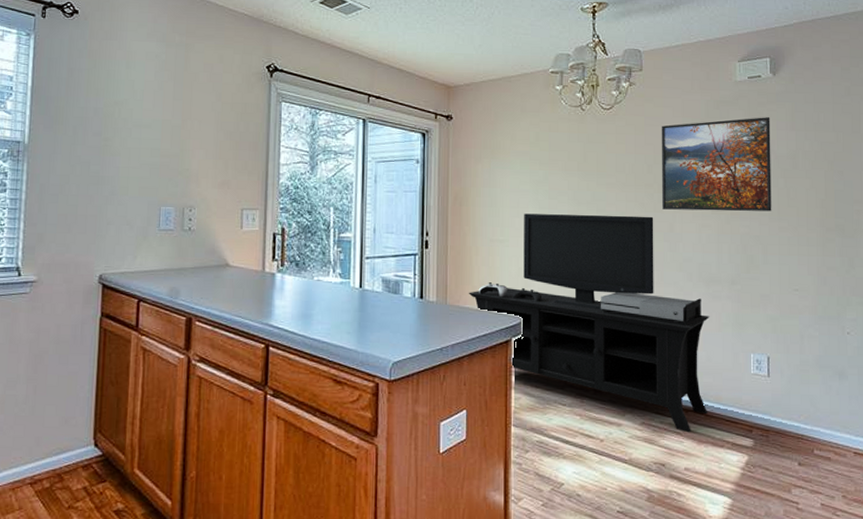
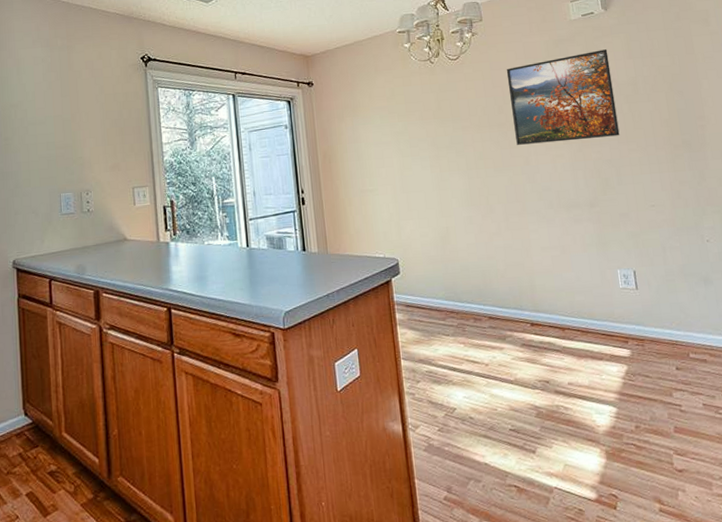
media console: present [468,213,710,433] -> none [346,152,584,350]

